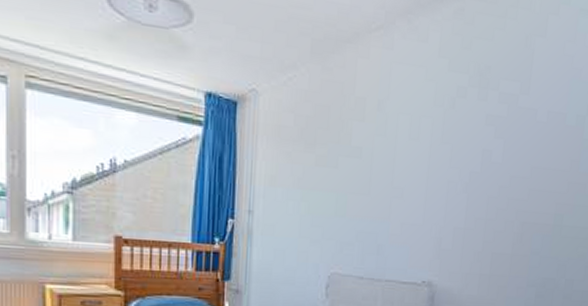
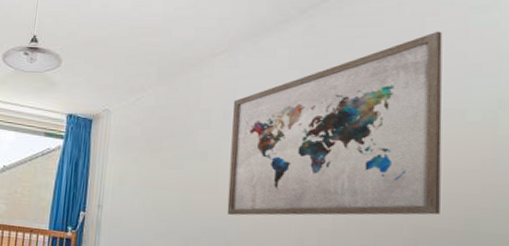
wall art: none [378,31,559,217] -> present [226,31,443,216]

